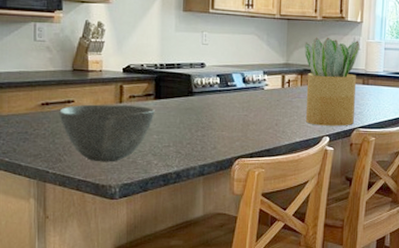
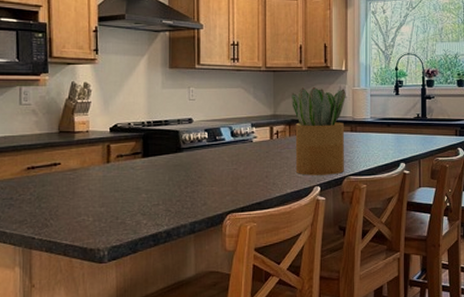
bowl: present [59,104,155,163] -> none [45,165,143,225]

